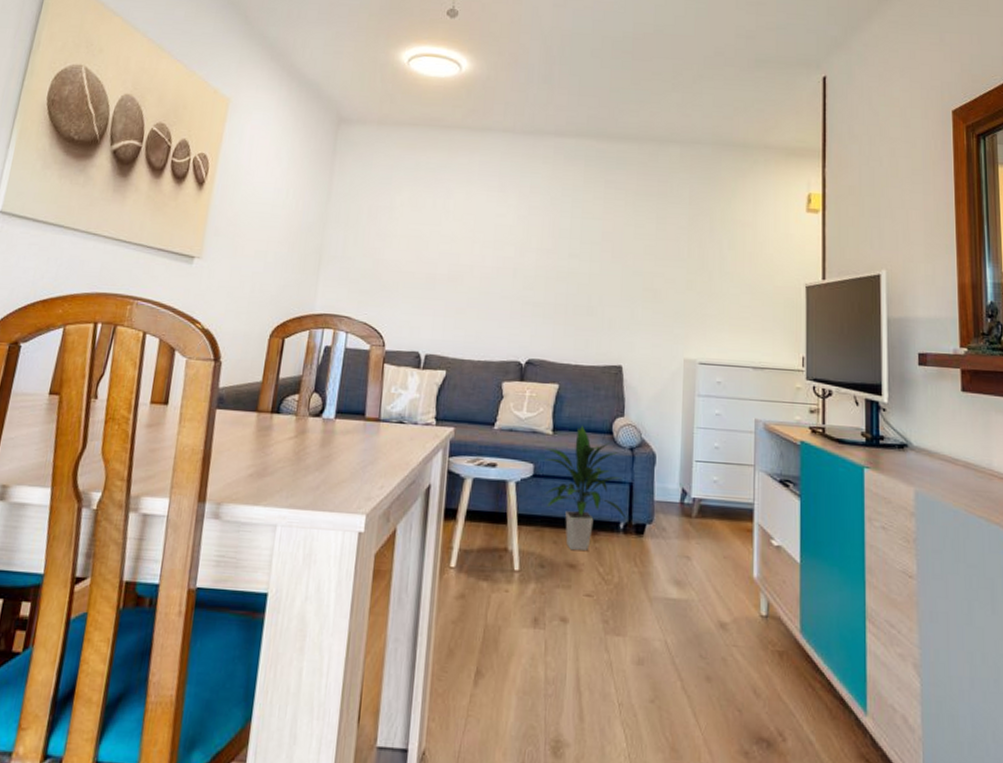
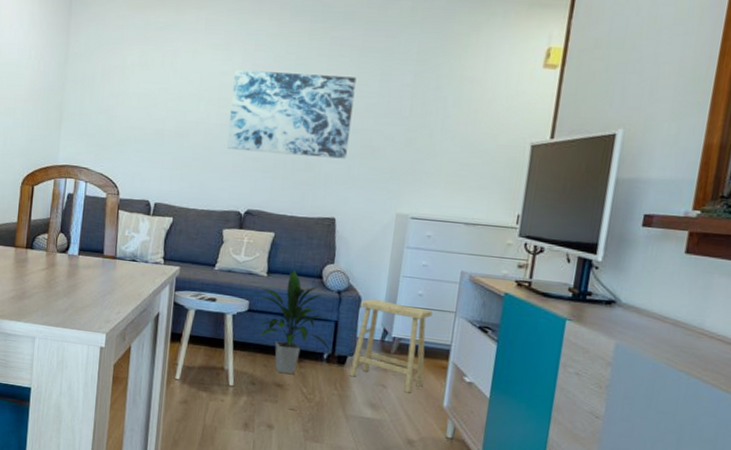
wall art: none [503,212,633,303] -> present [226,70,357,159]
footstool: none [649,454,731,564] -> present [349,298,433,393]

